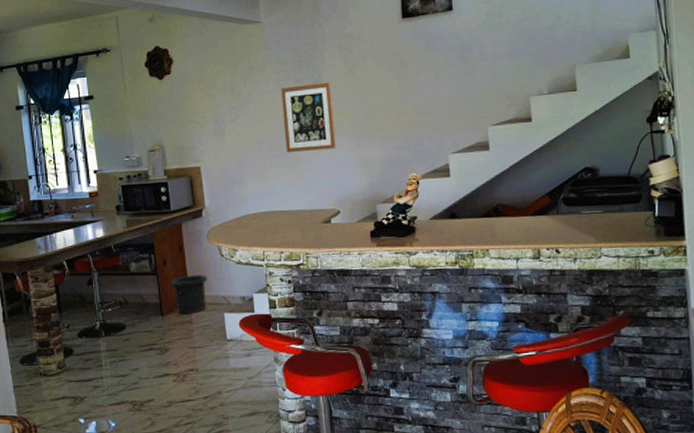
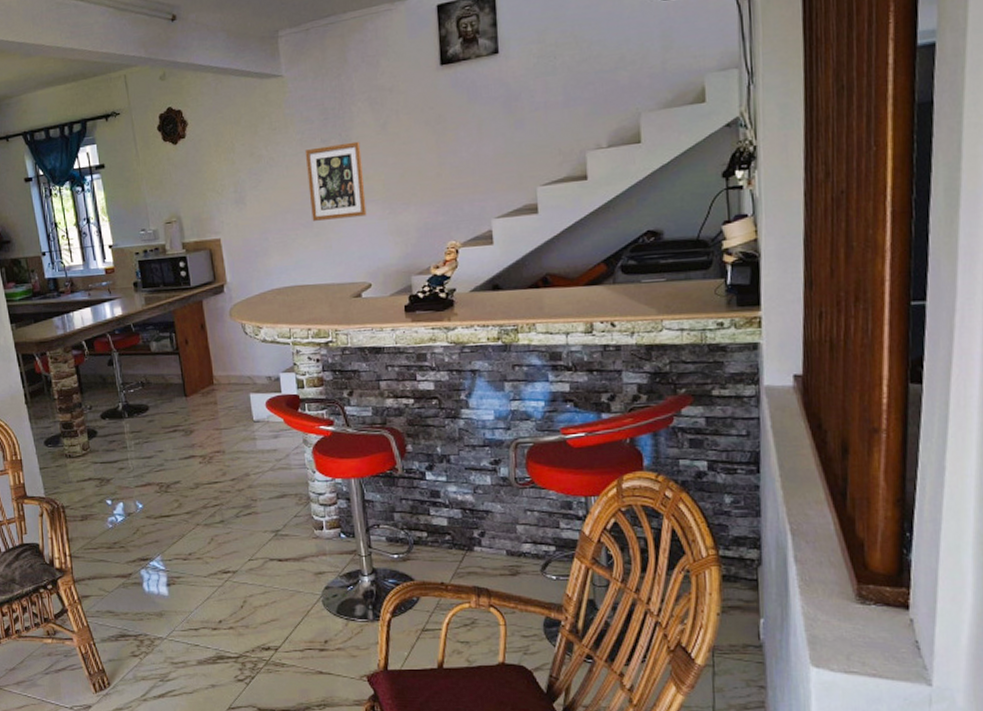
trash can: present [171,274,208,314] -> none [193,353,232,395]

